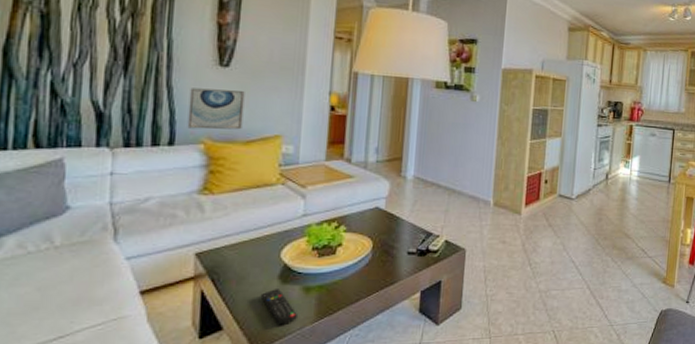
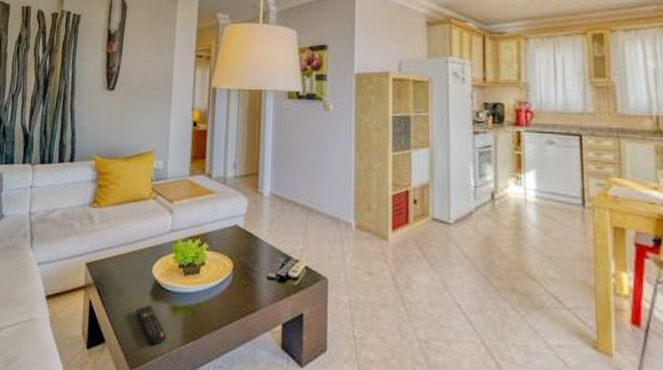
wall art: present [187,88,245,130] -> none [83,110,126,147]

